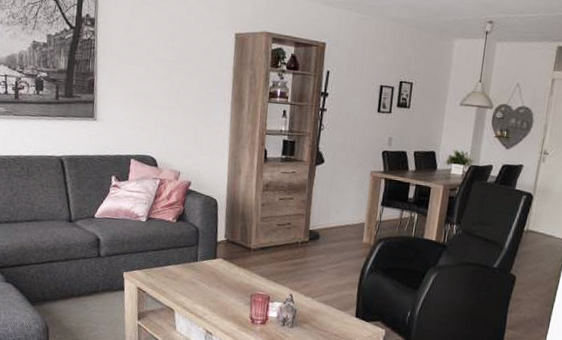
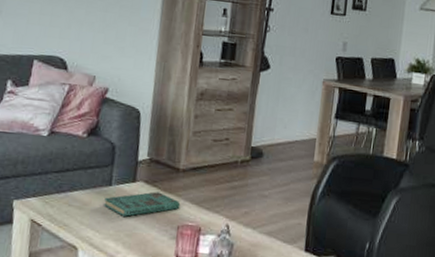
book: none [192,267,253,286] -> present [104,192,181,217]

